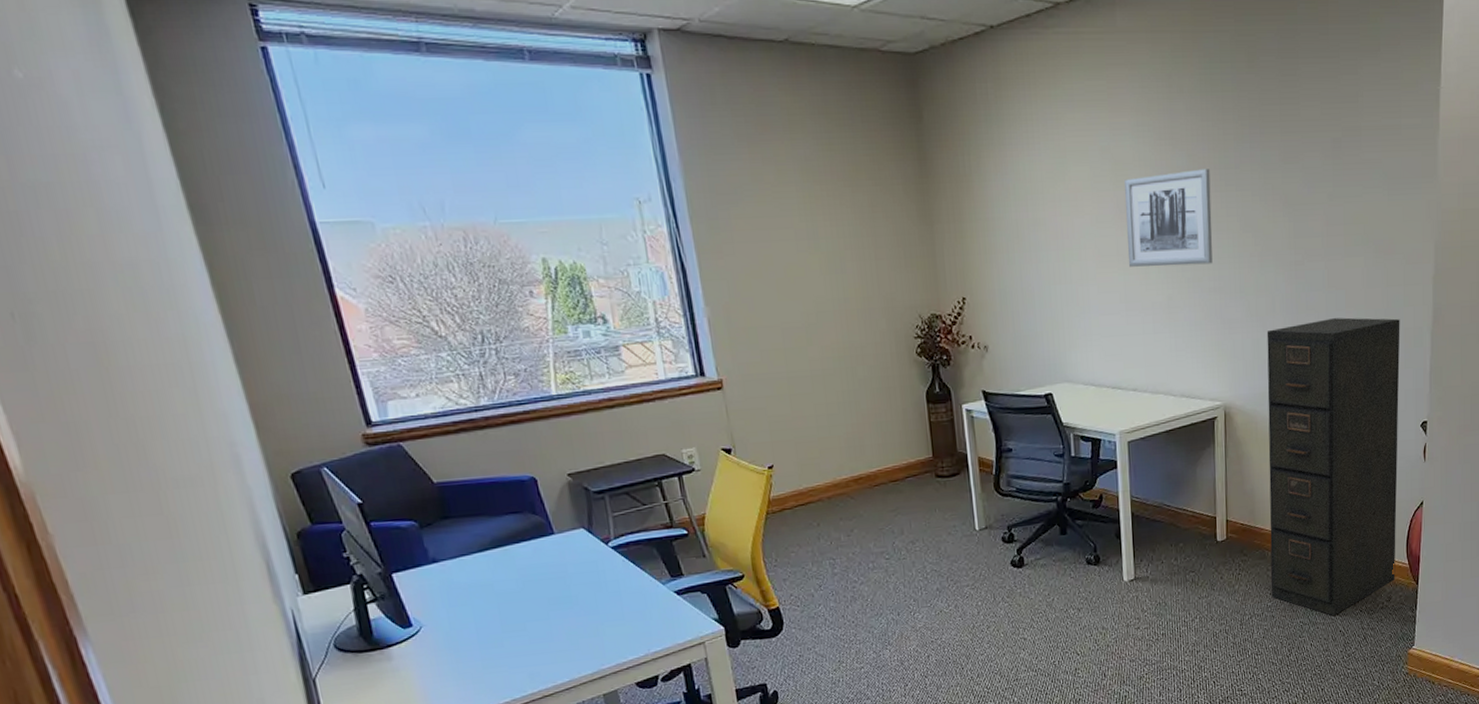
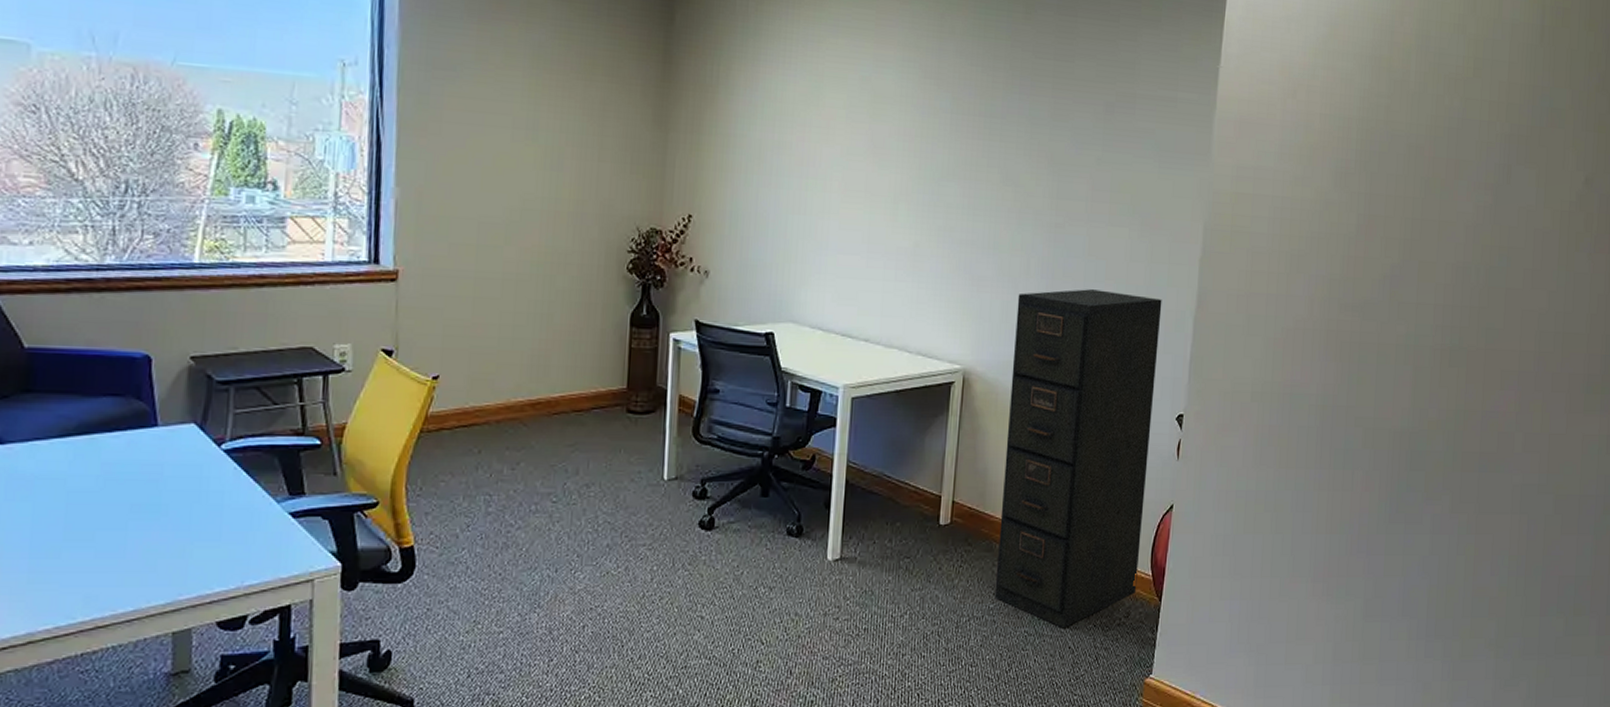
wall art: present [1125,169,1213,267] -> none [876,113,974,214]

